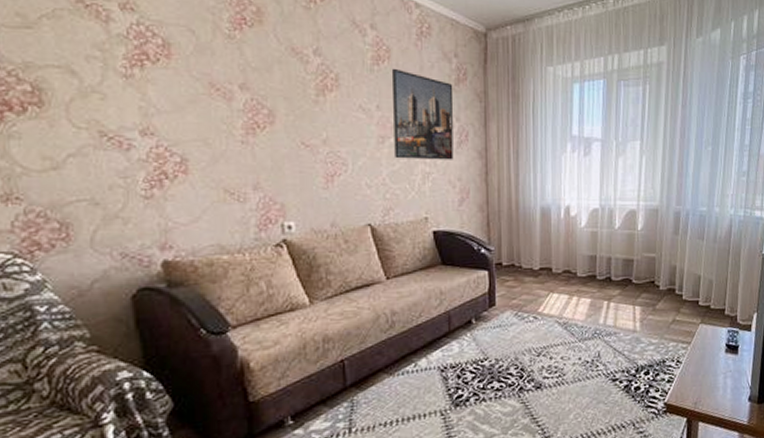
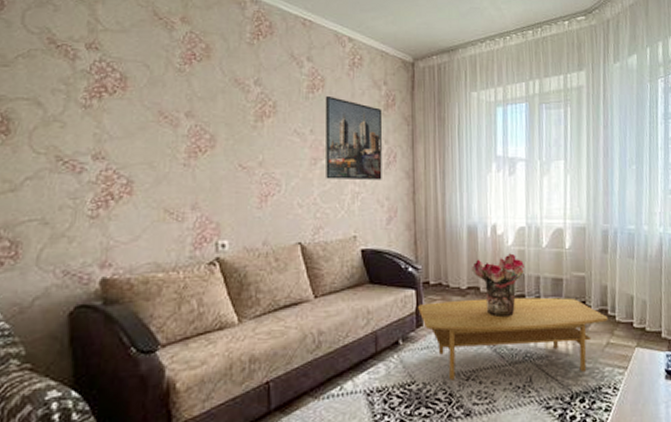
coffee table: none [491,277,675,357] -> present [418,297,608,380]
bouquet: none [543,235,598,296] -> present [471,253,525,317]

